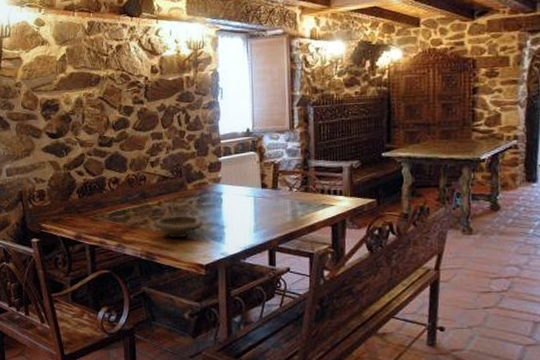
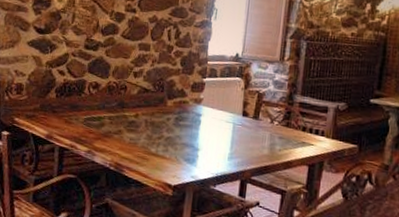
bowl: present [153,215,203,238] -> none [126,129,178,154]

